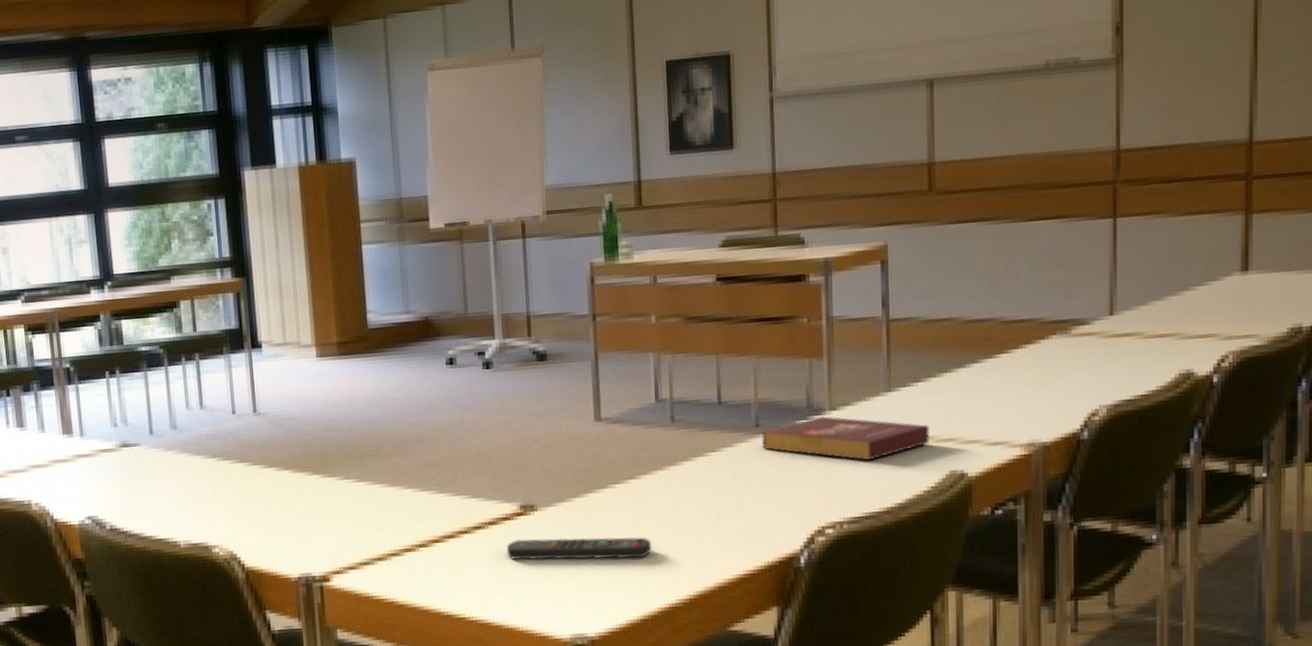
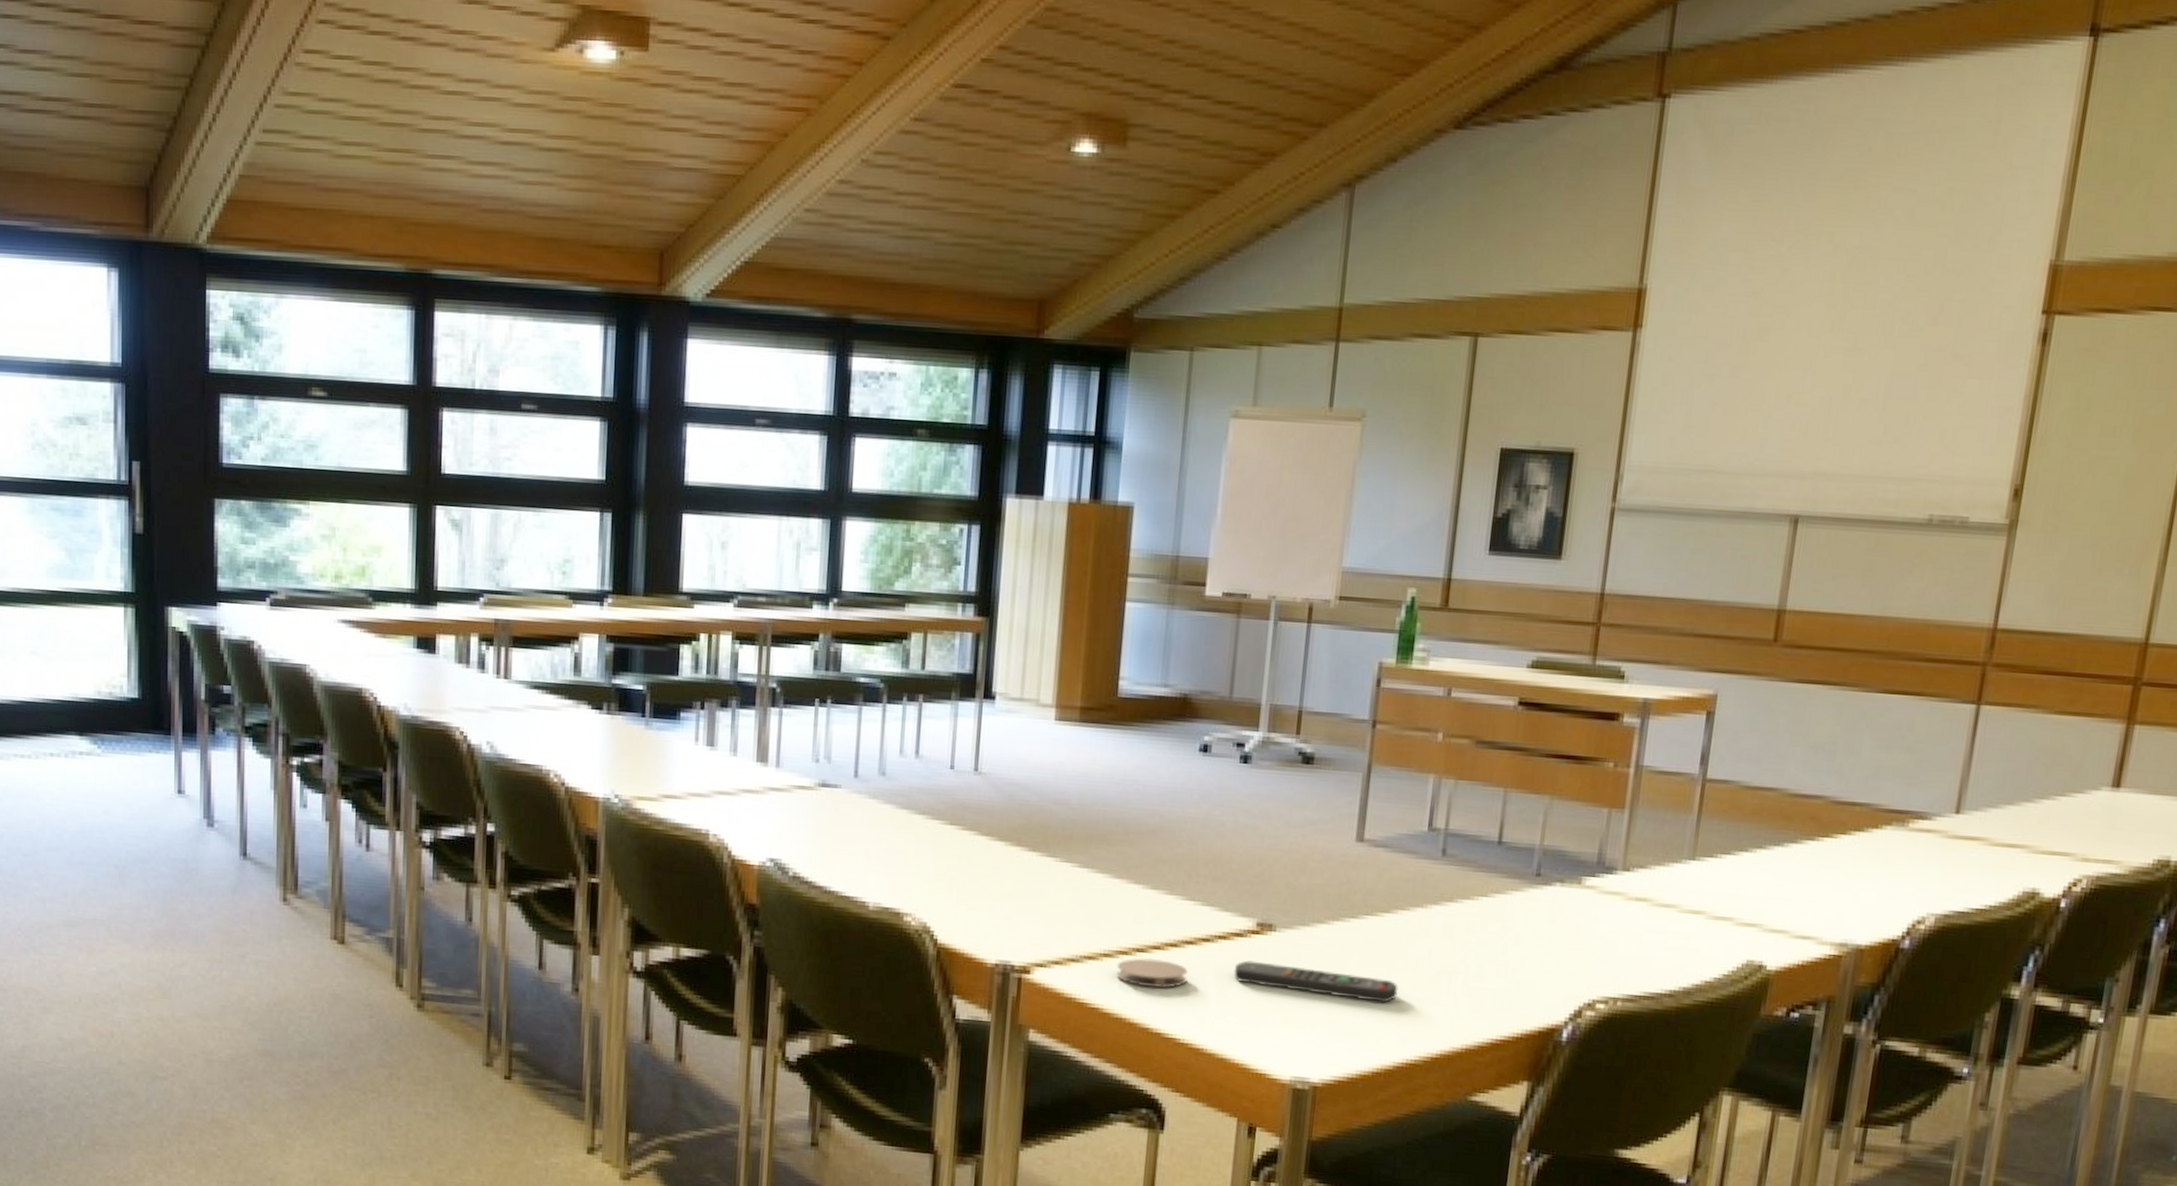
coaster: none [404,550,468,577] -> present [1116,958,1188,989]
book: present [762,416,930,461] -> none [1540,875,1733,934]

